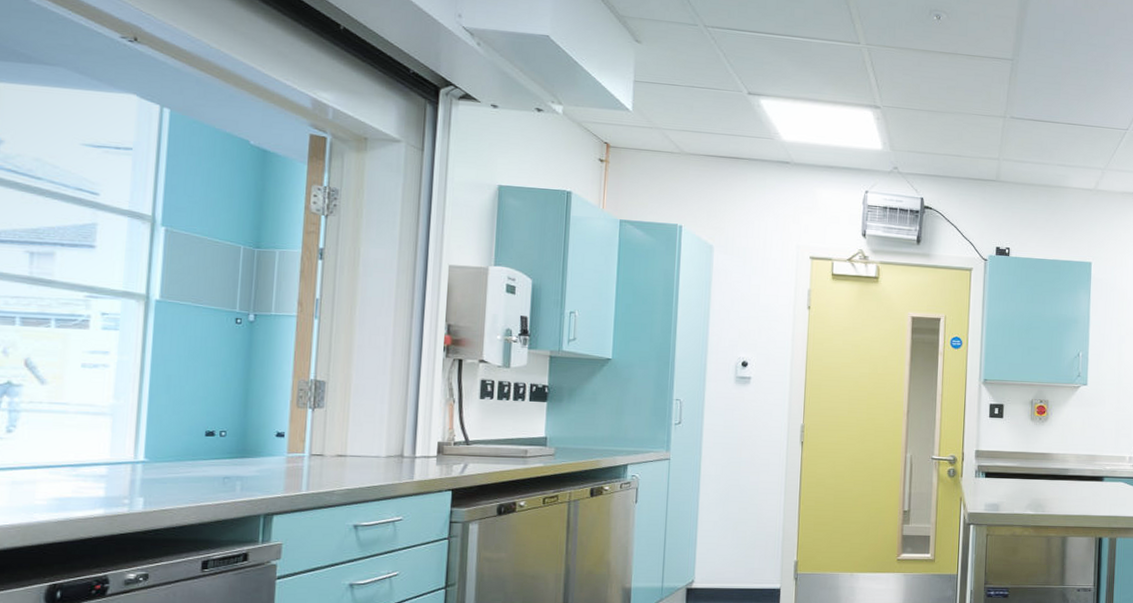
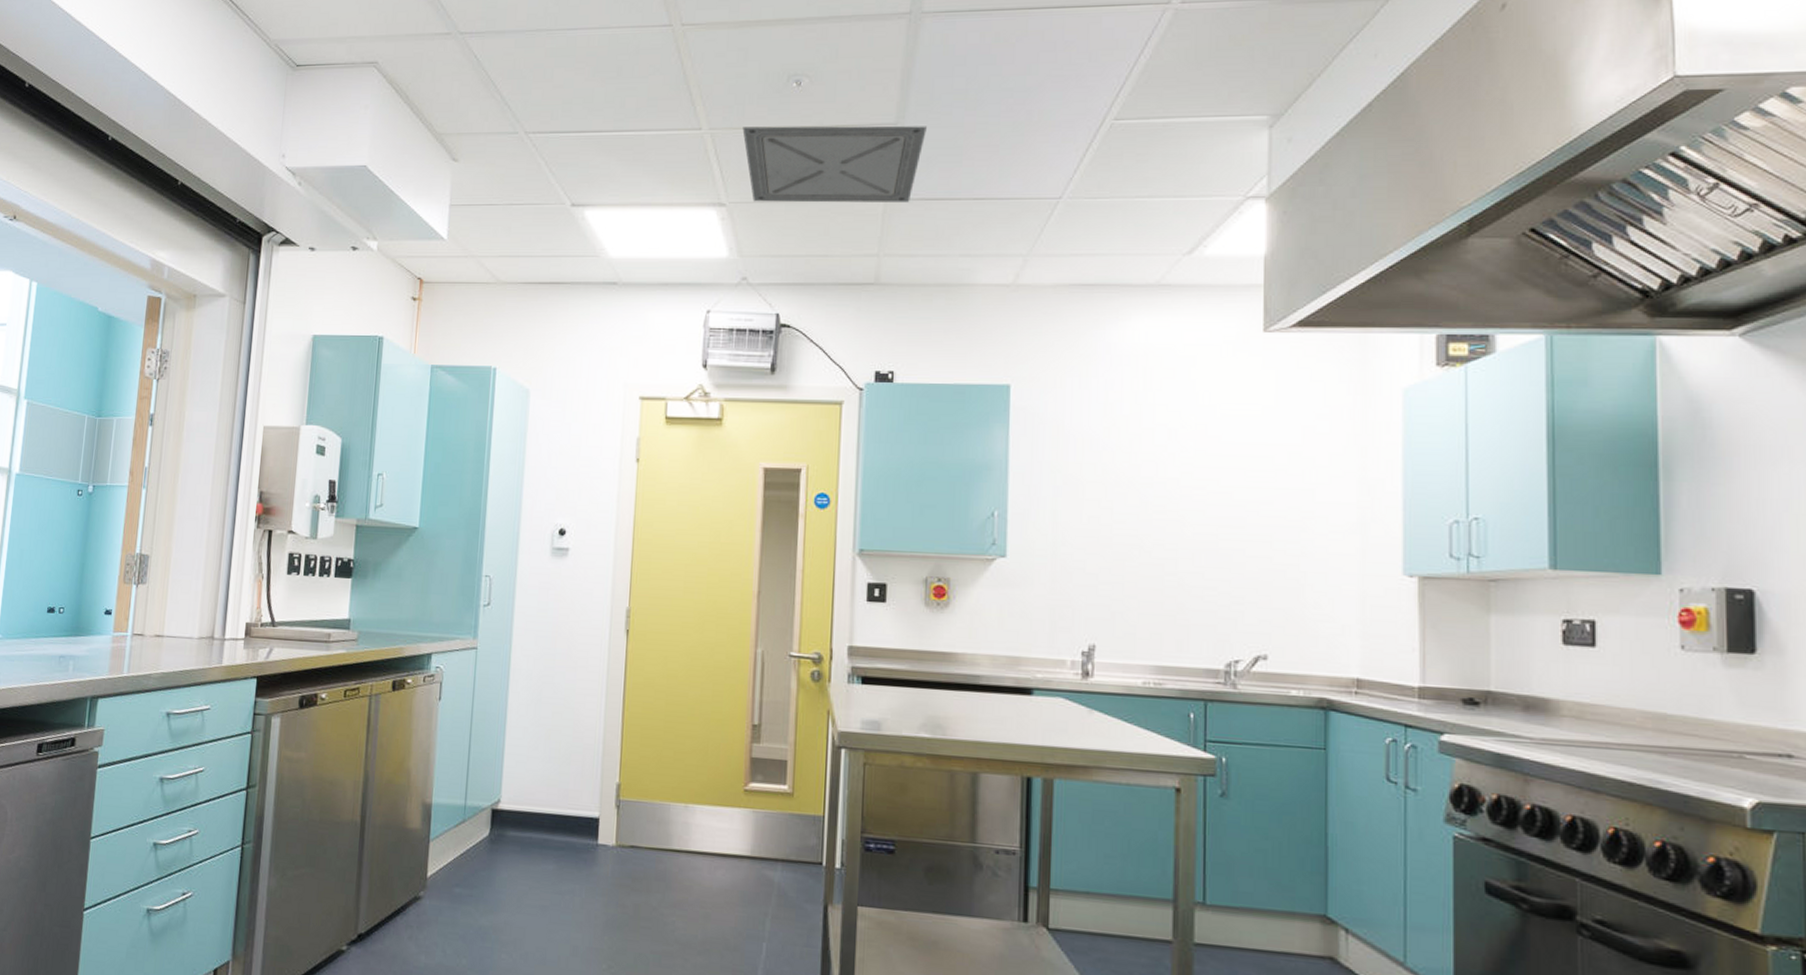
ceiling vent: none [893,46,1035,121] -> present [742,125,927,203]

